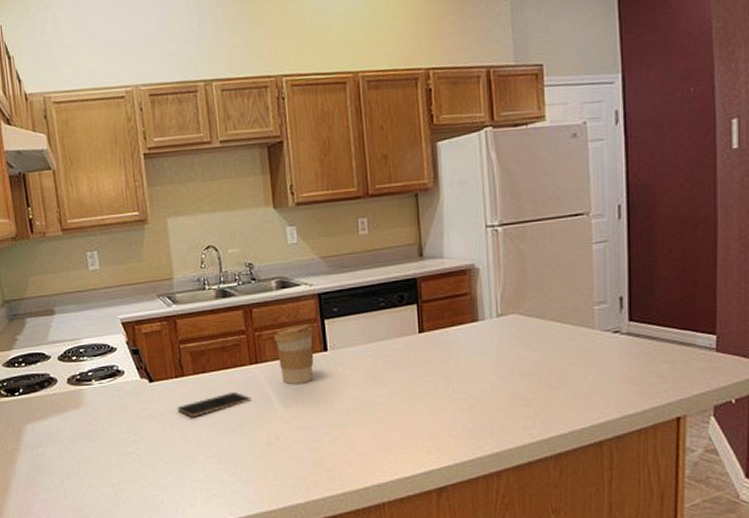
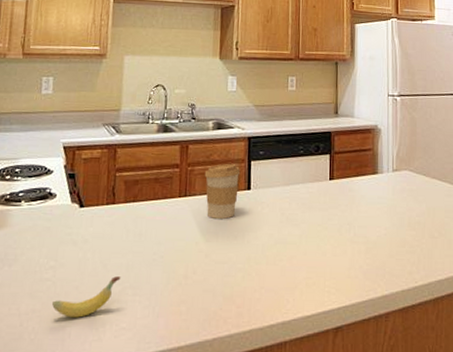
fruit: none [141,447,203,487] -> present [52,276,121,318]
smartphone: present [177,391,252,418] -> none [102,222,176,246]

